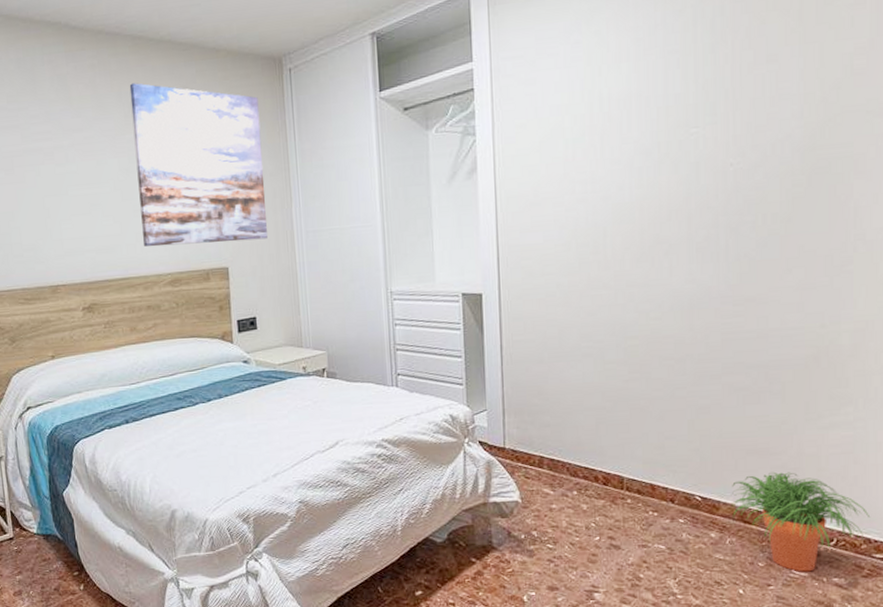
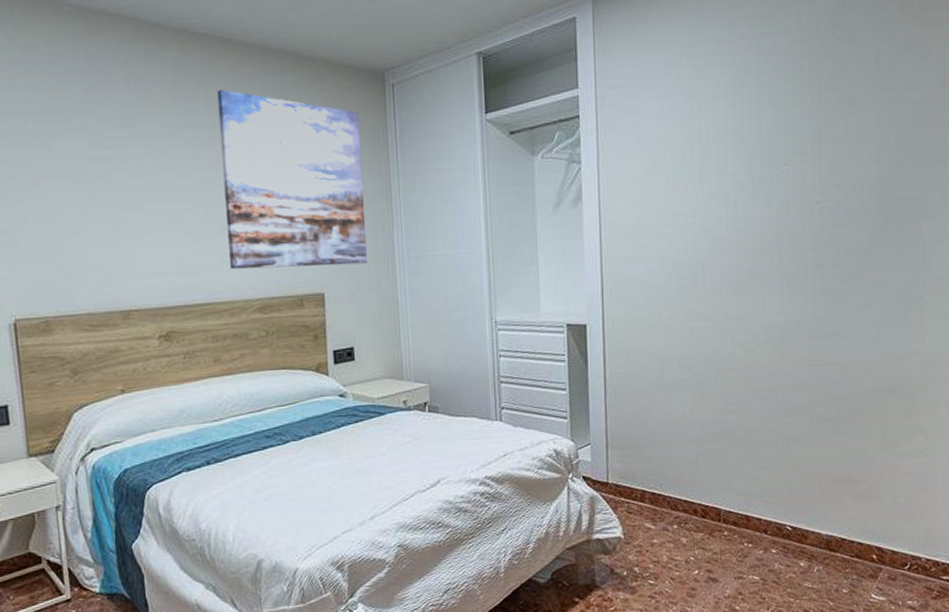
potted plant: present [731,471,871,572] -> none [818,499,939,597]

